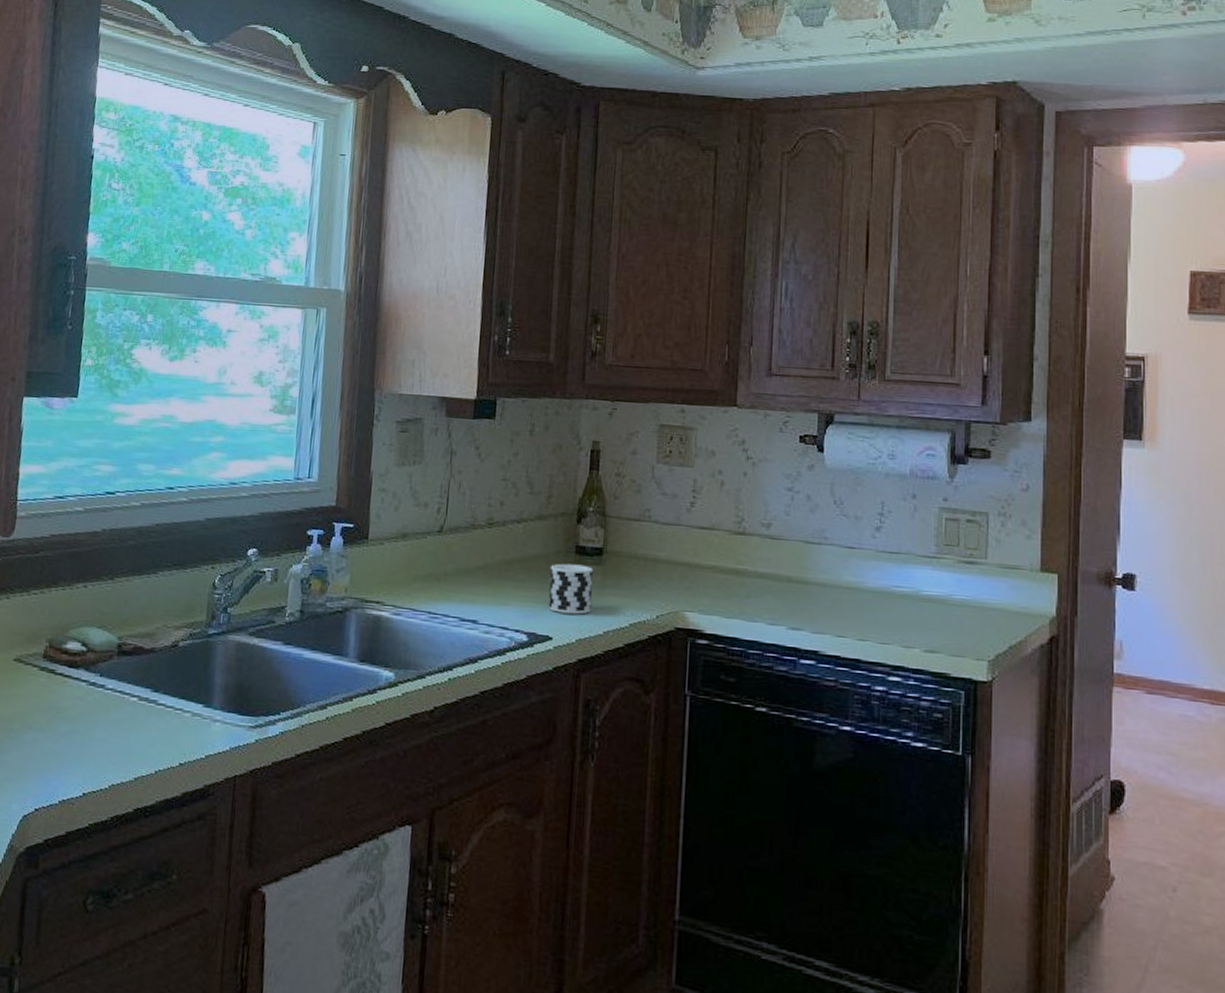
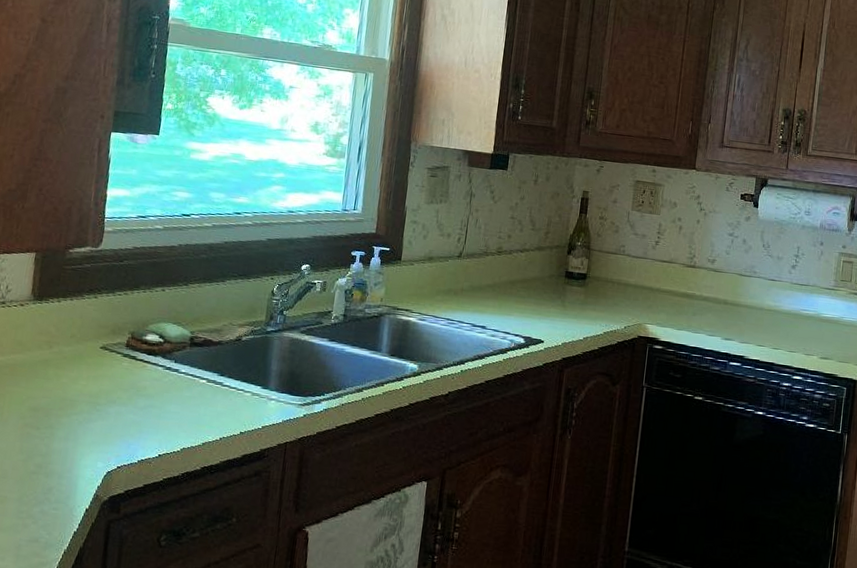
cup: present [548,563,593,615] -> none [542,284,578,324]

